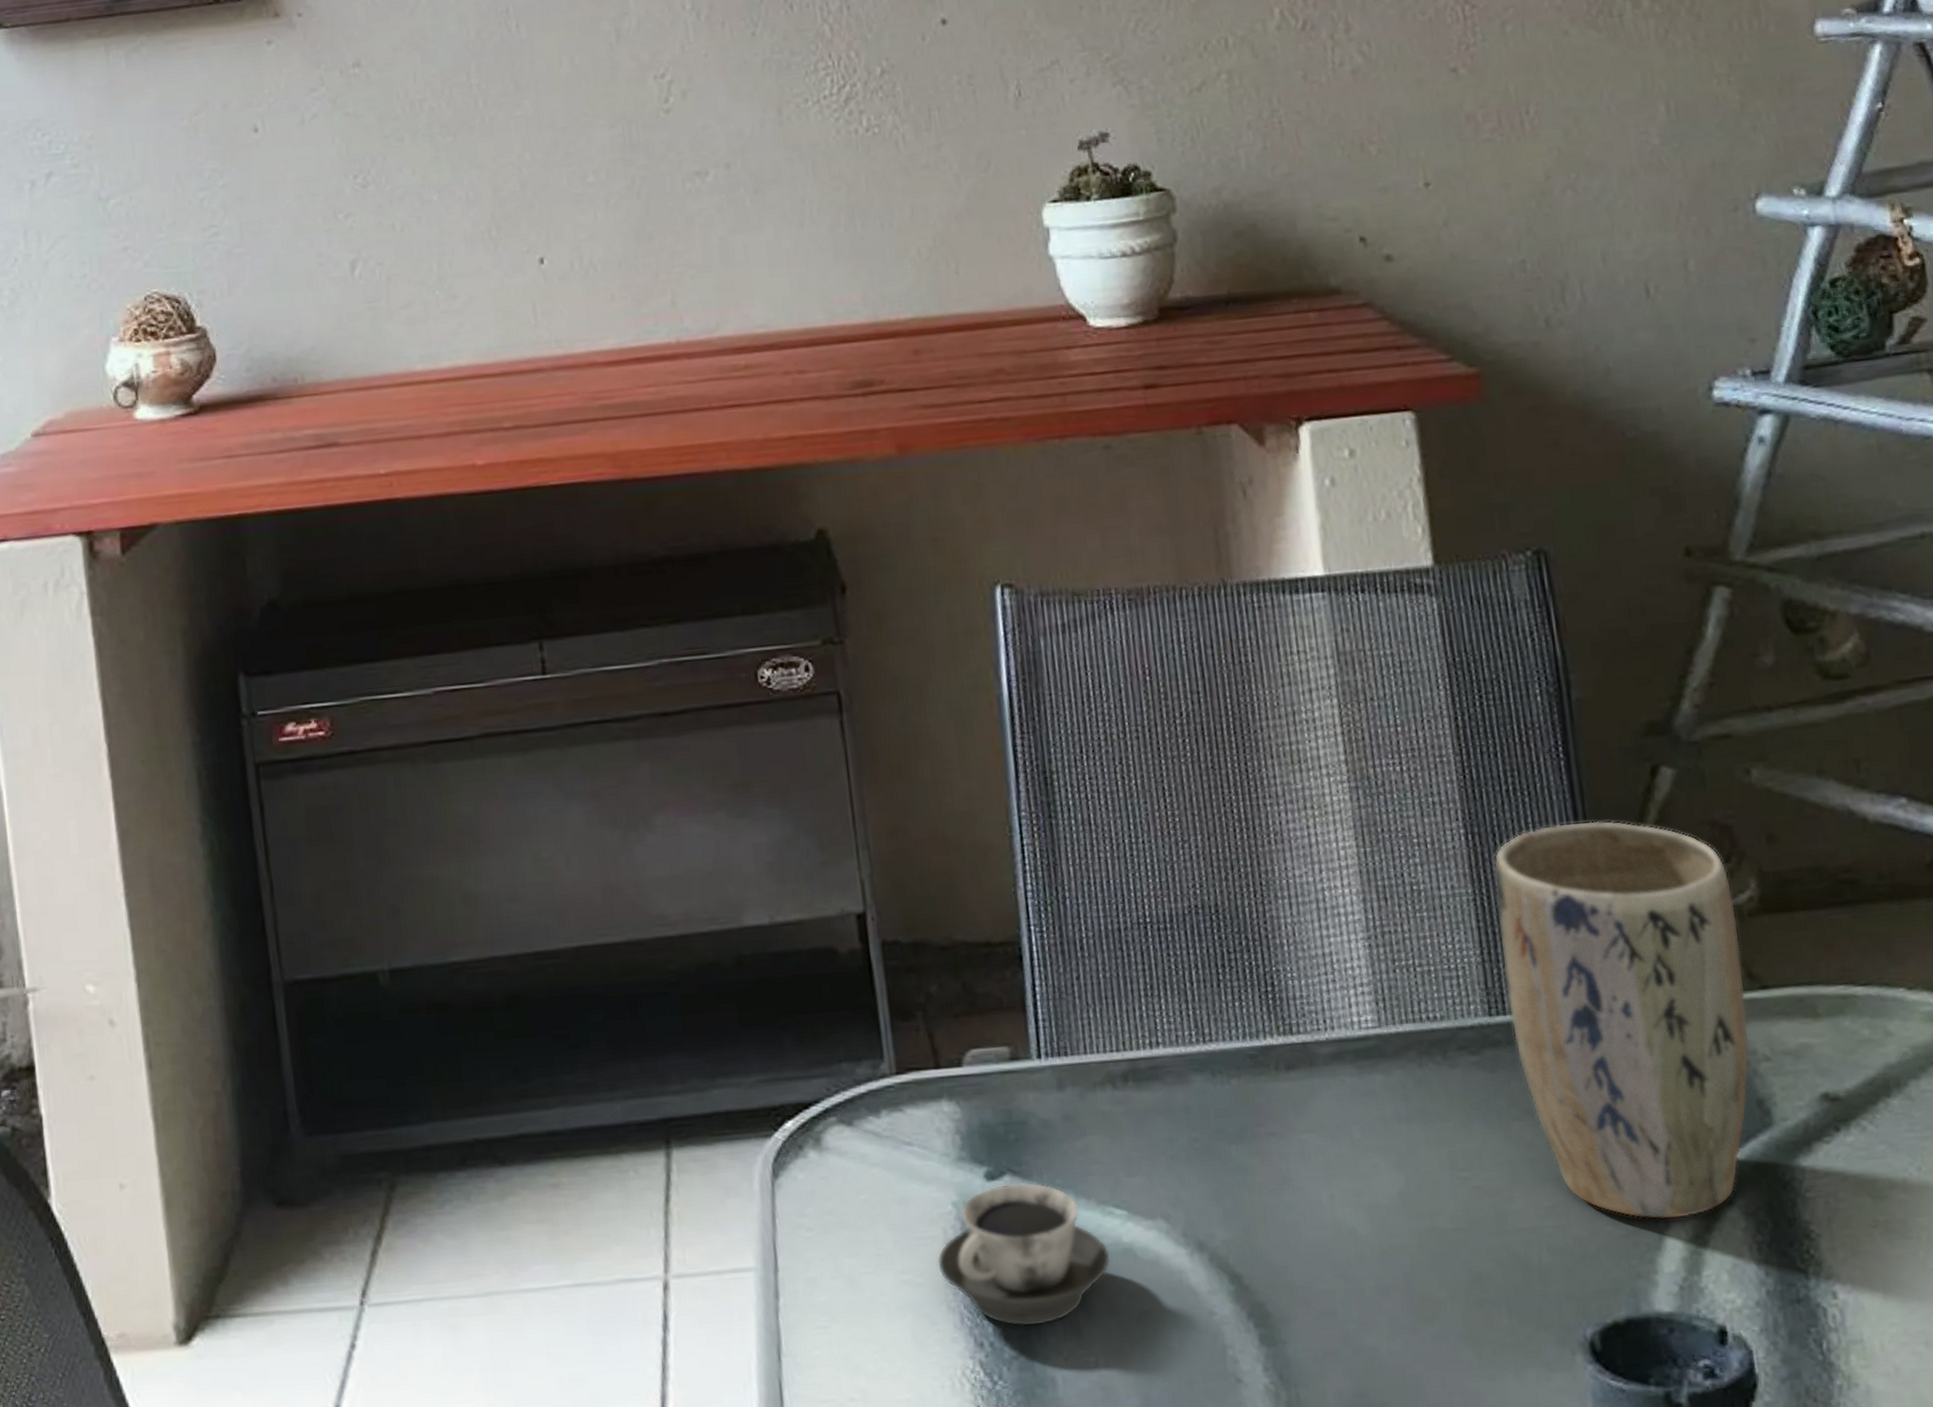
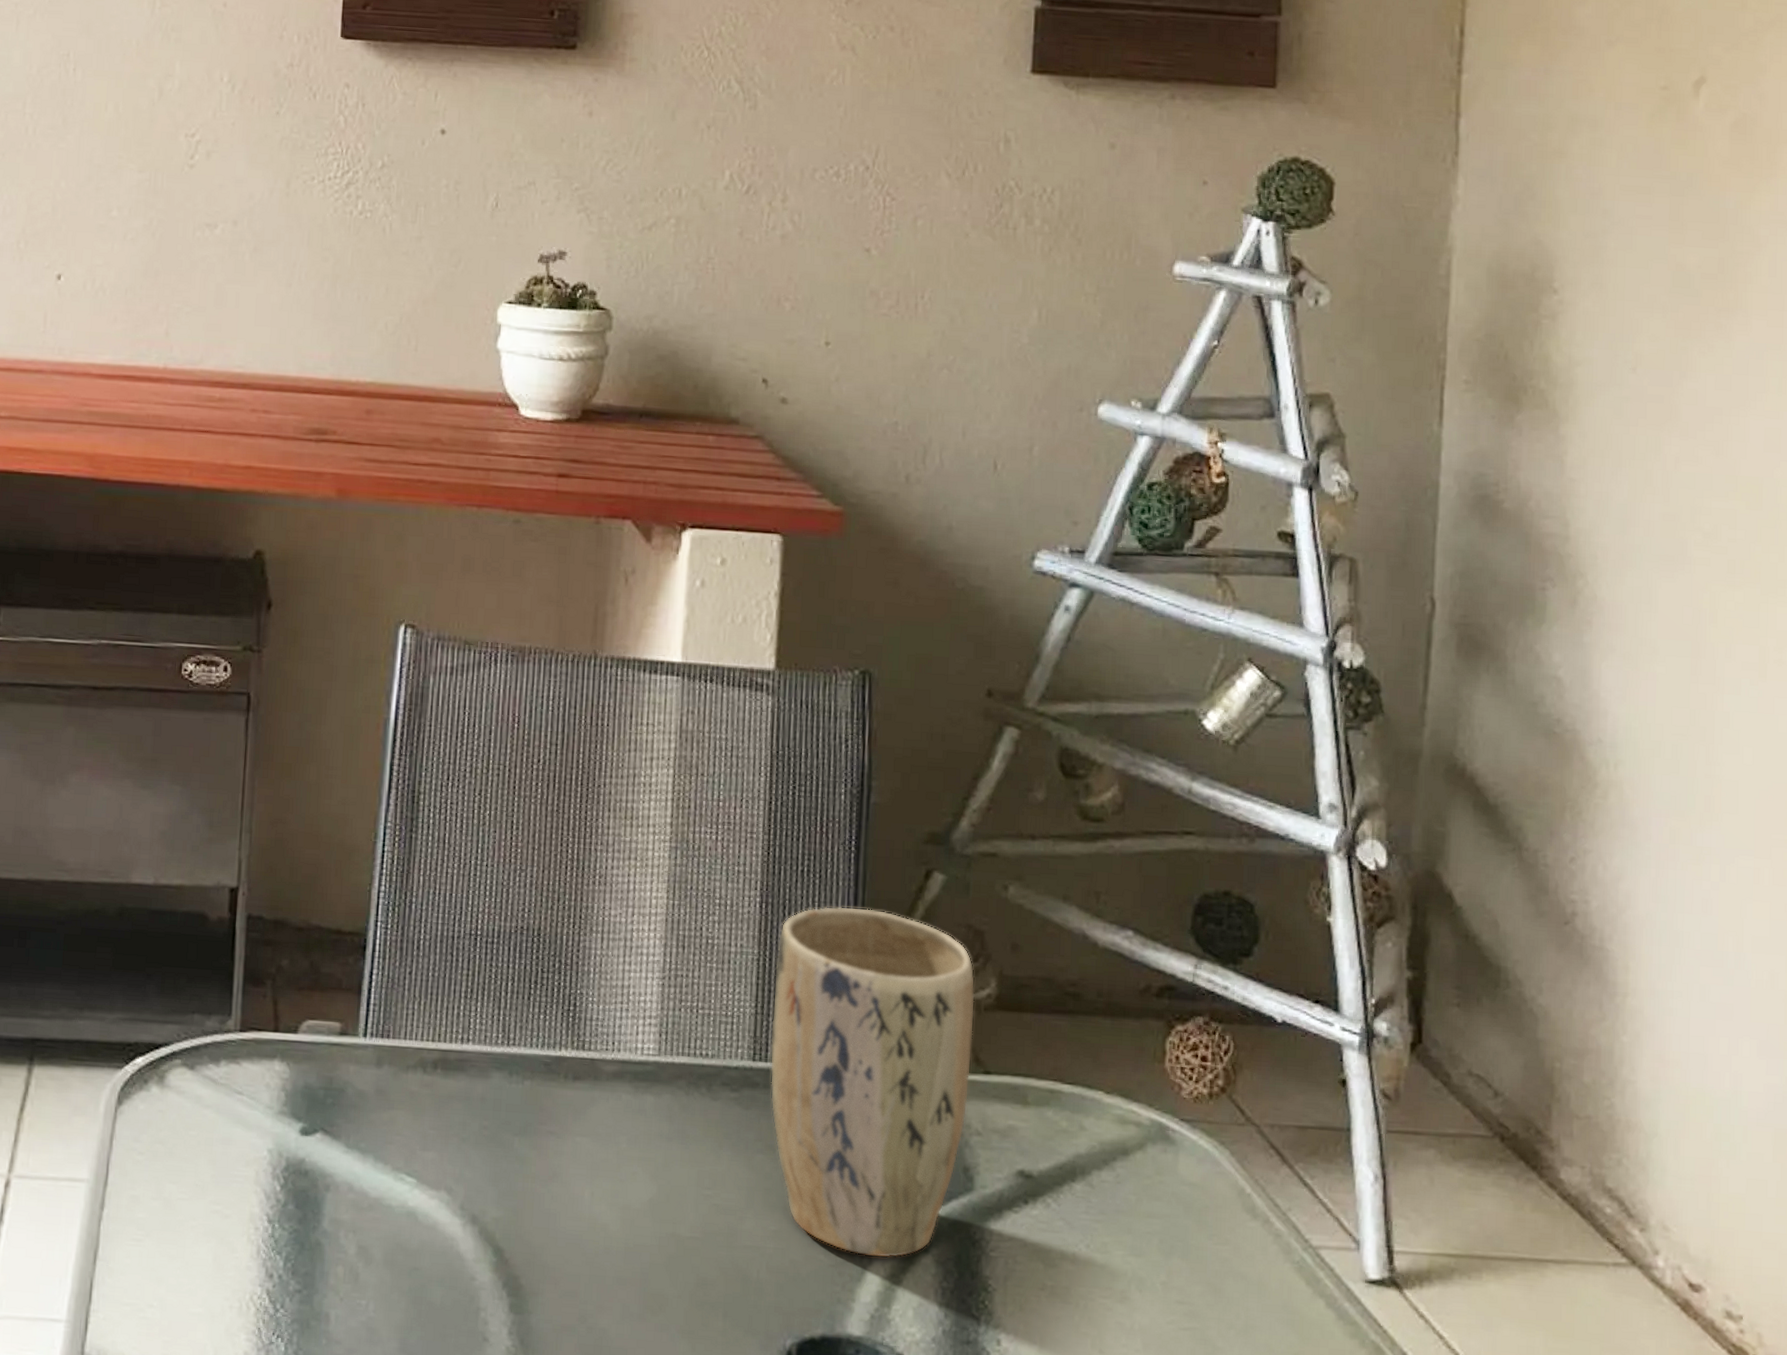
cup: present [937,1182,1111,1327] -> none [245,1140,395,1267]

